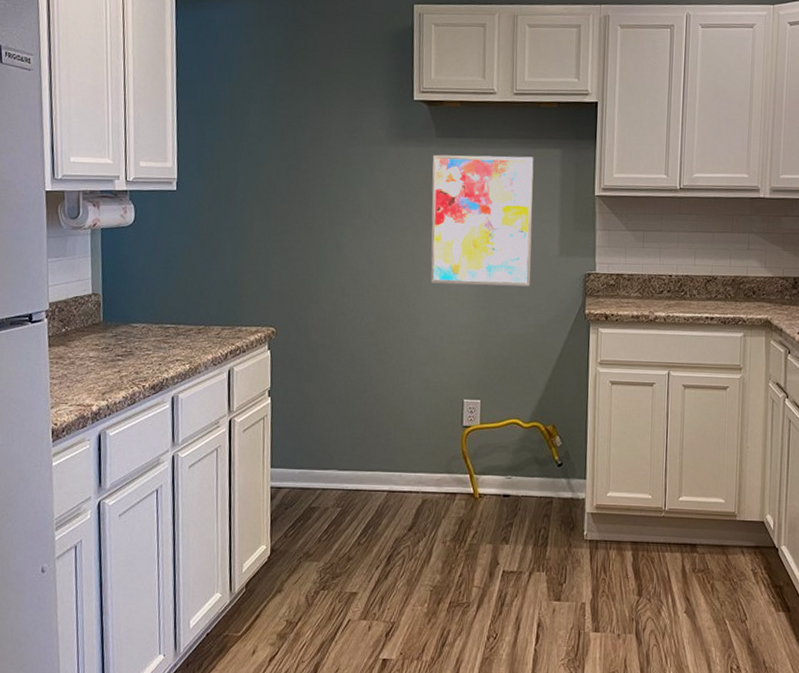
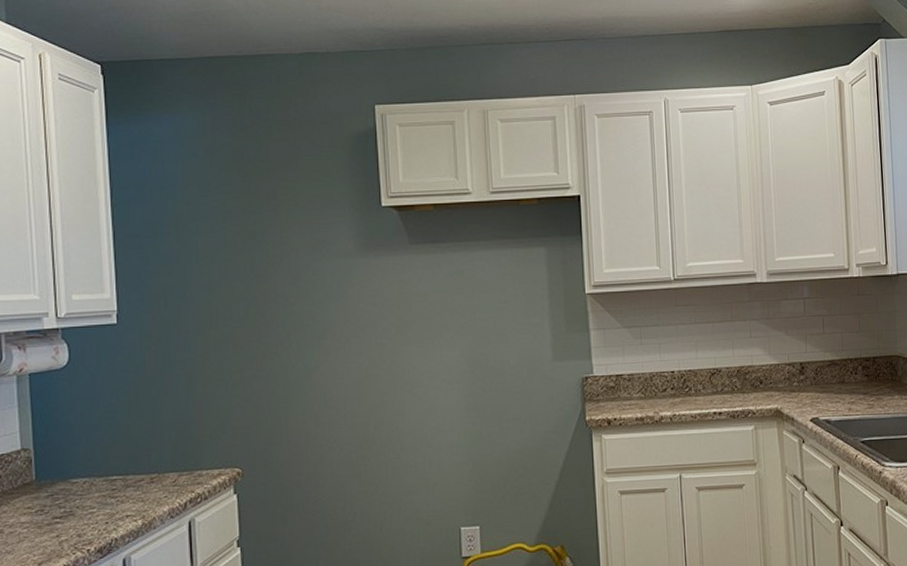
wall art: present [430,154,534,287] -> none [406,258,525,403]

